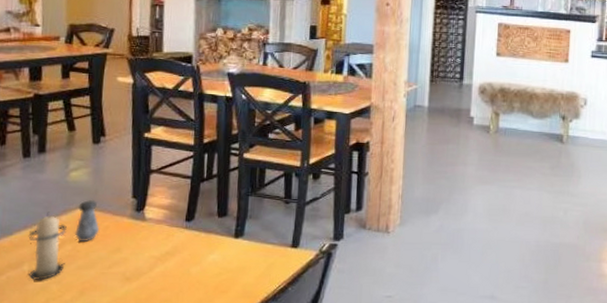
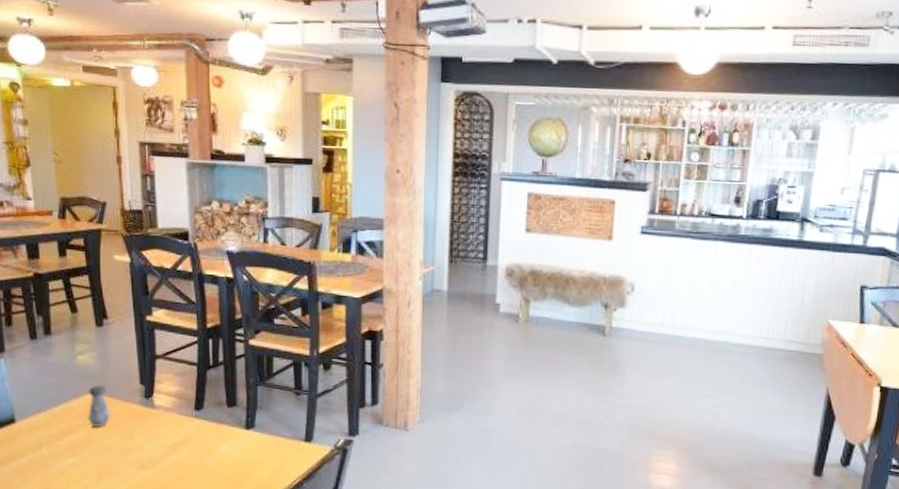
candle: present [28,211,67,281] -> none [43,395,81,465]

